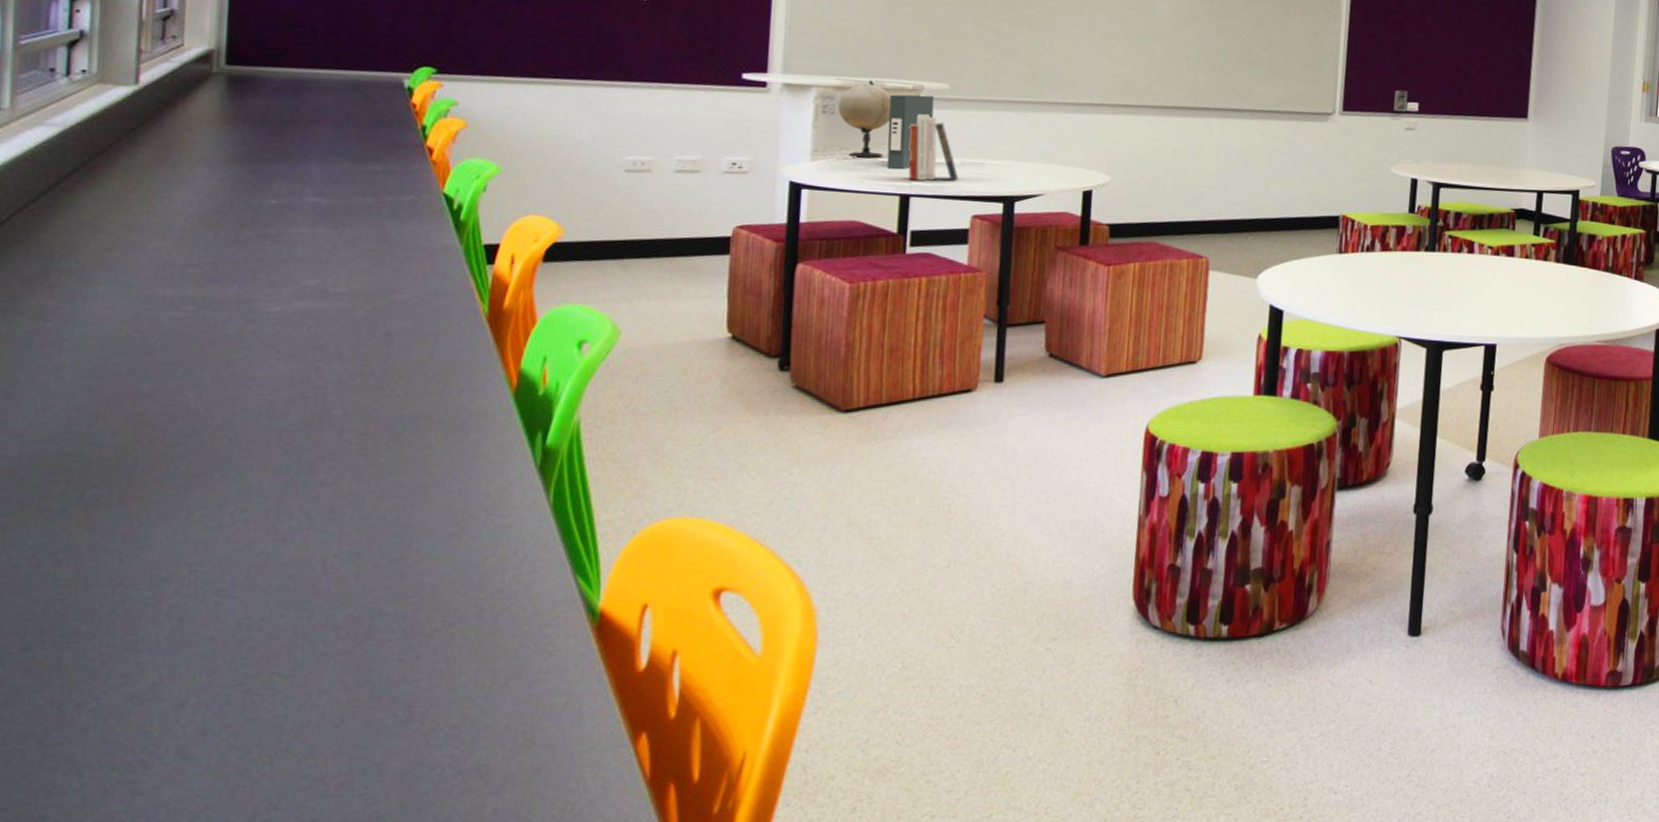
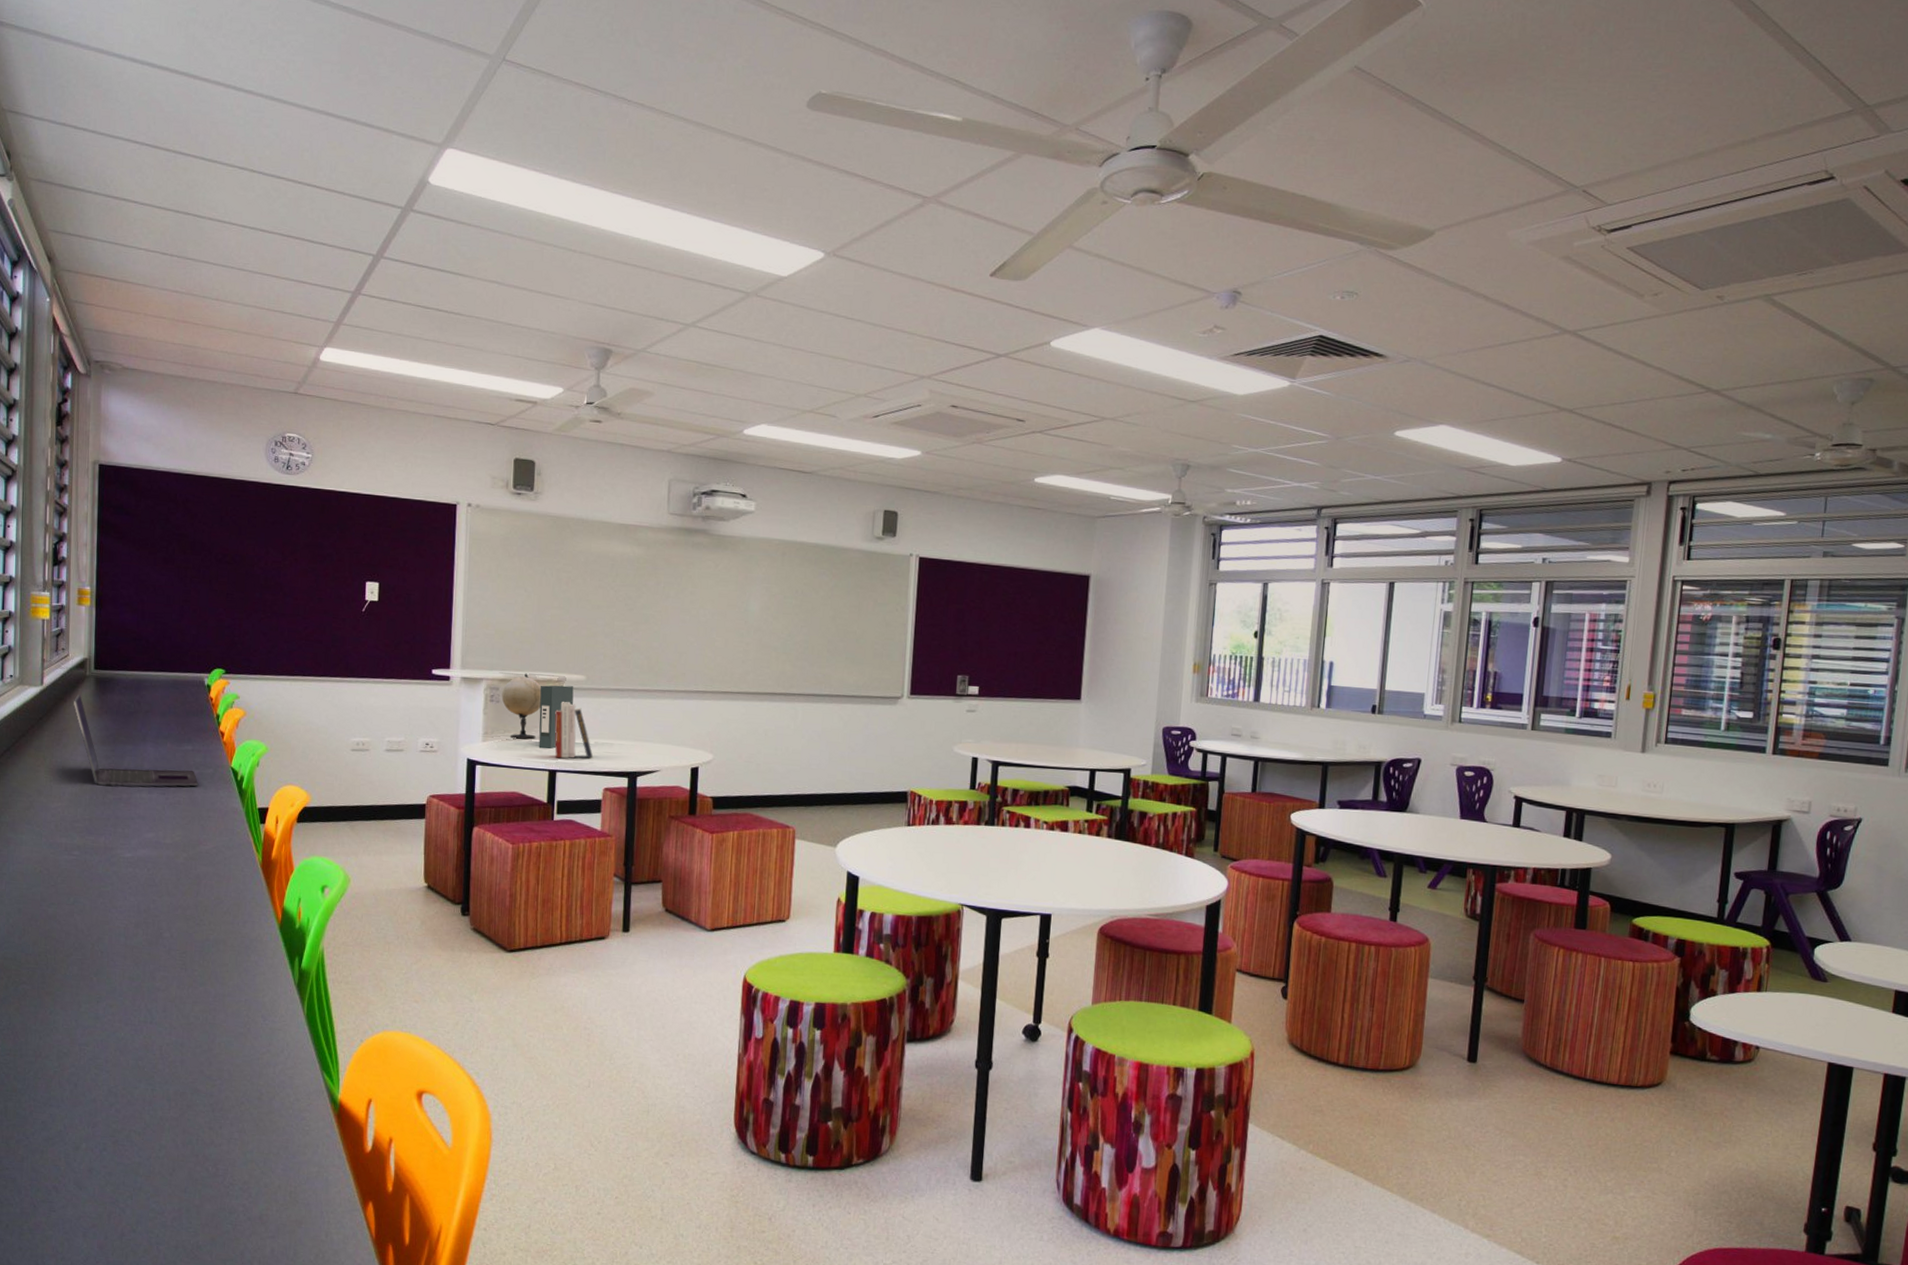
laptop: none [190,97,392,220] -> present [74,694,199,787]

